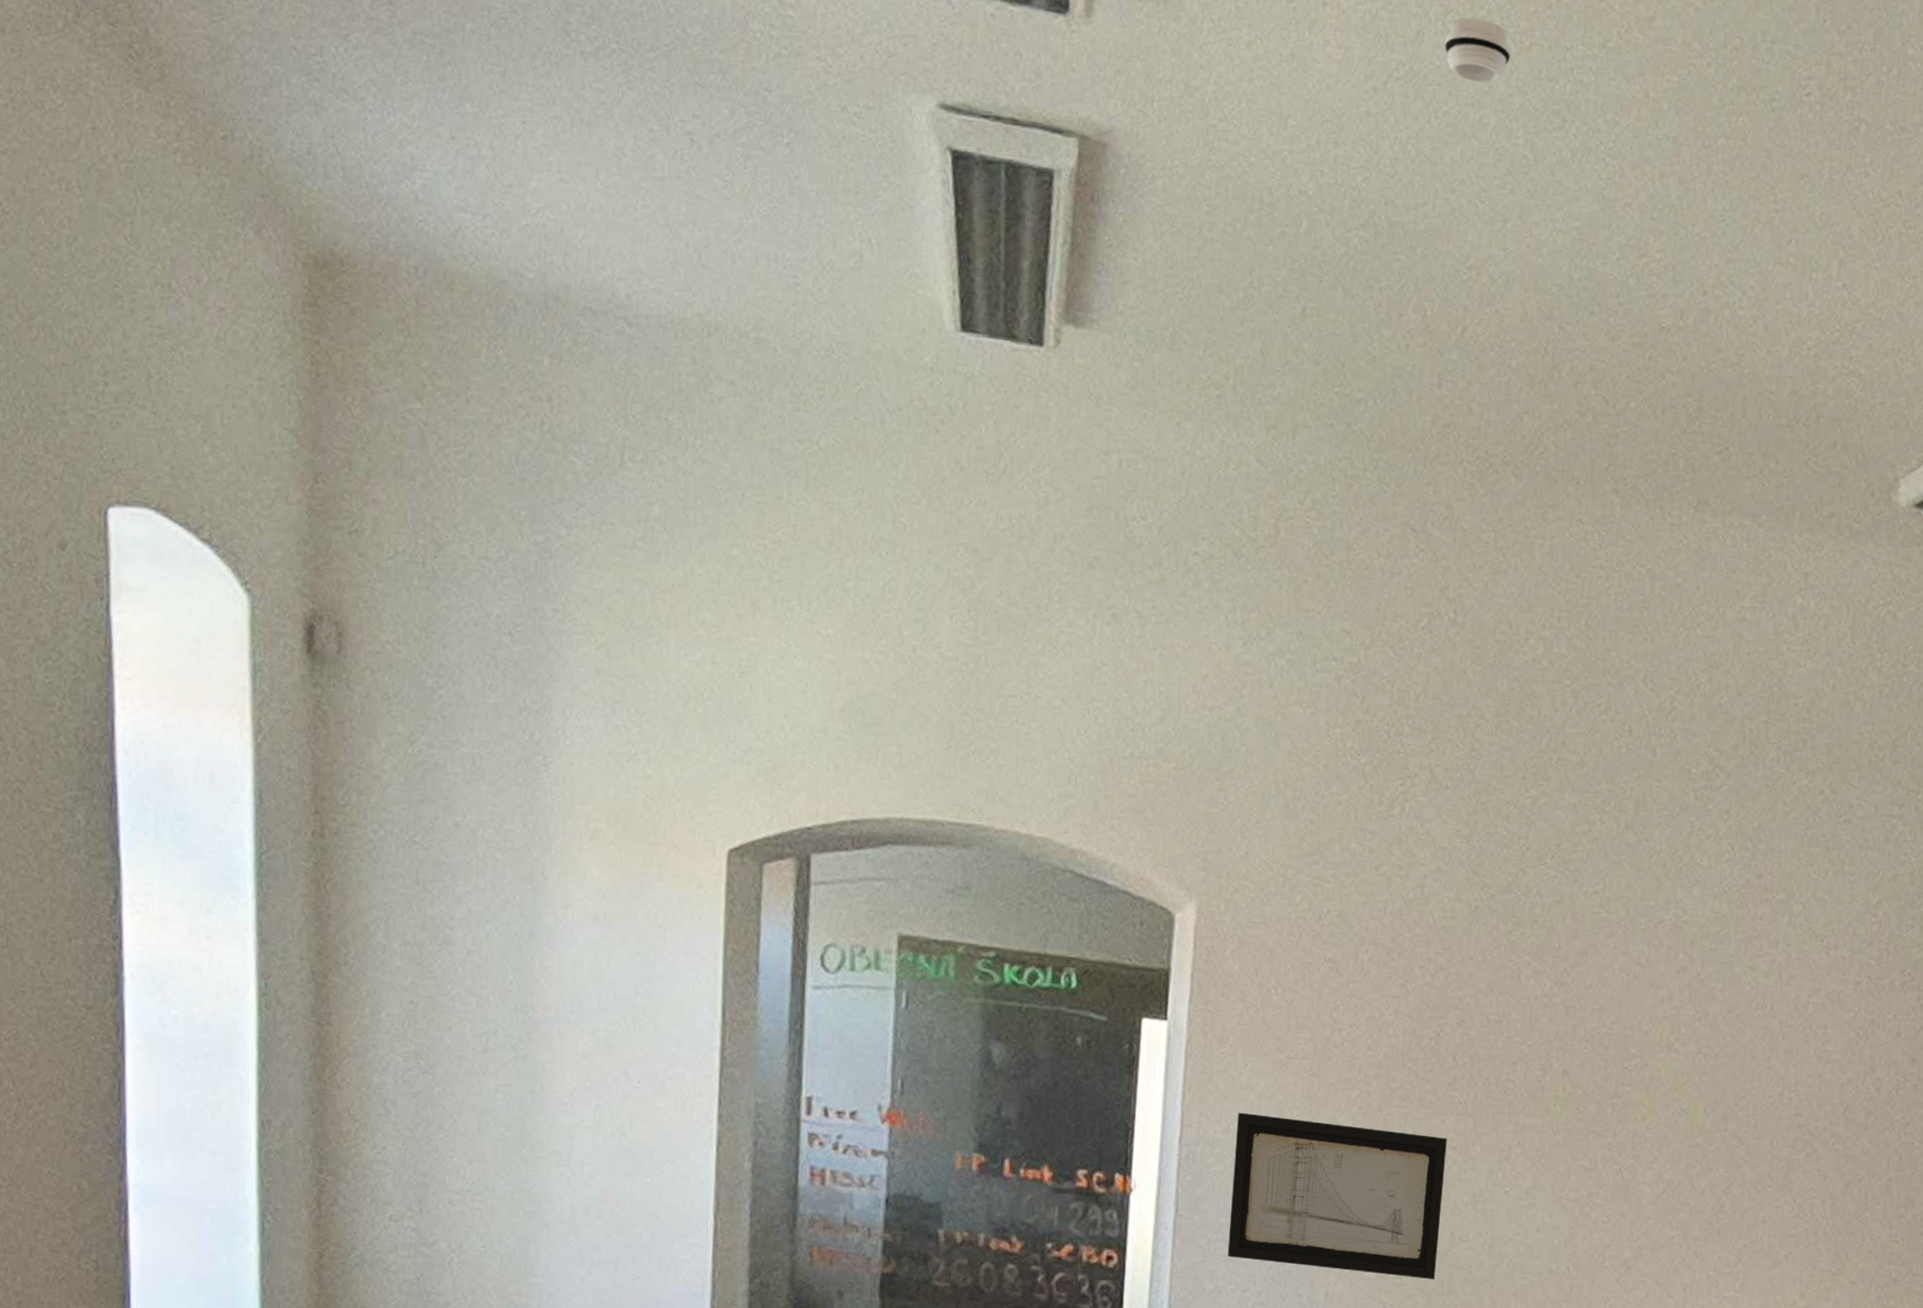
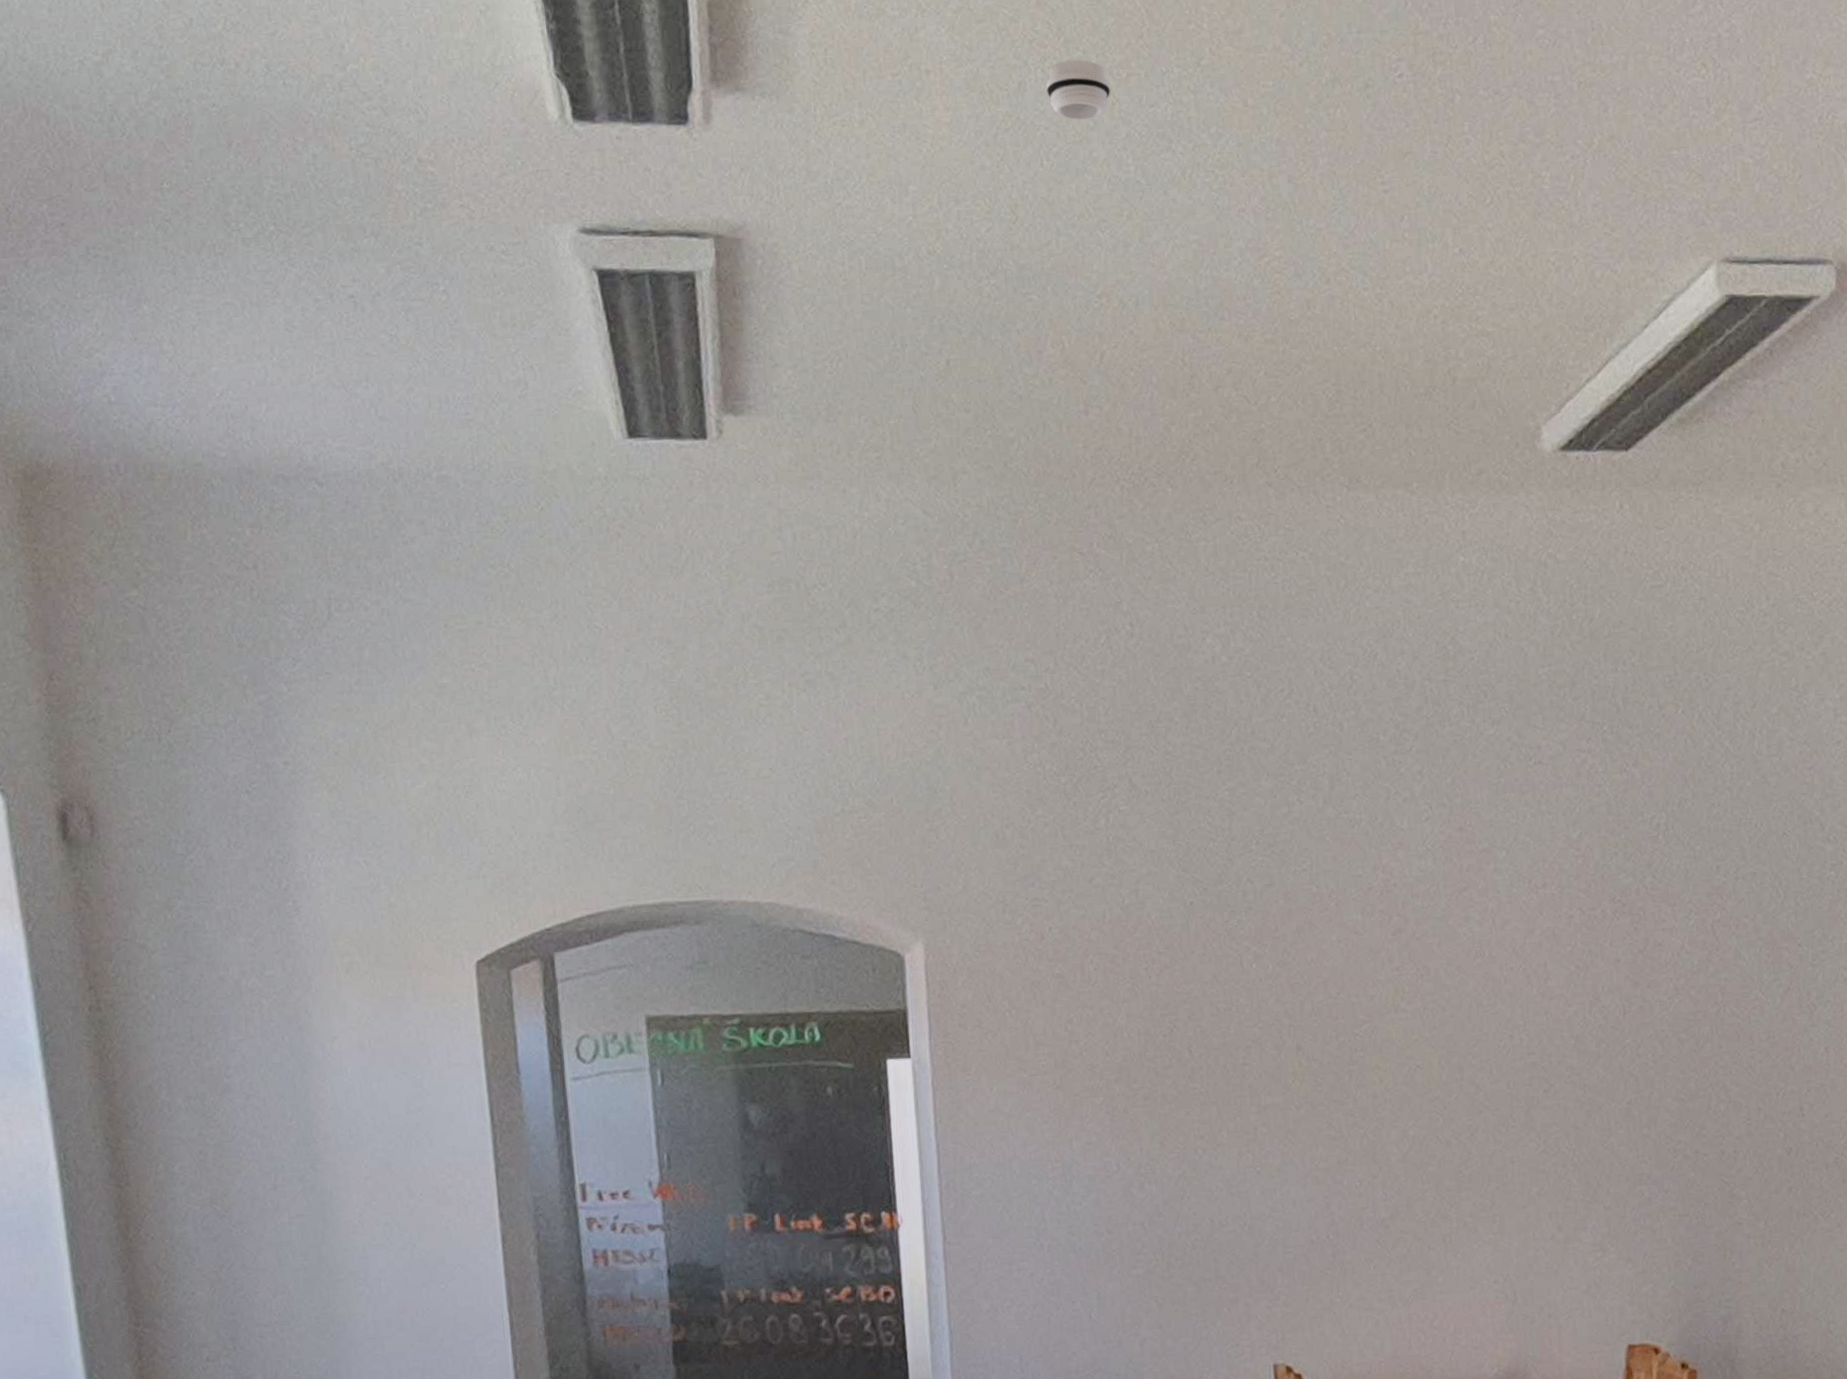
wall art: present [1227,1112,1447,1279] -> none [990,1129,1202,1275]

